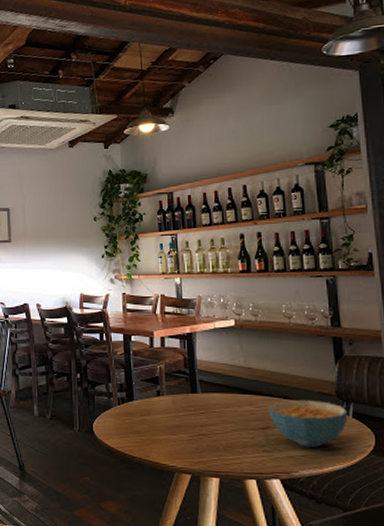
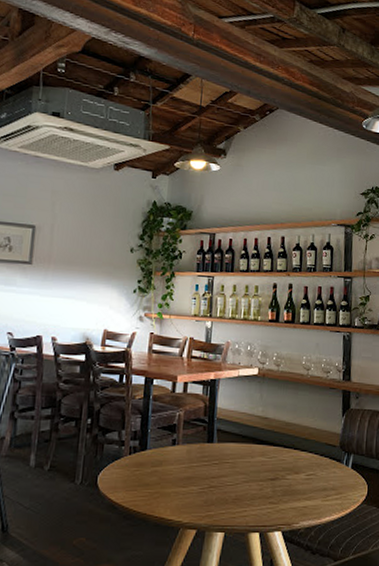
cereal bowl: present [268,399,348,448] -> none [278,450,348,498]

